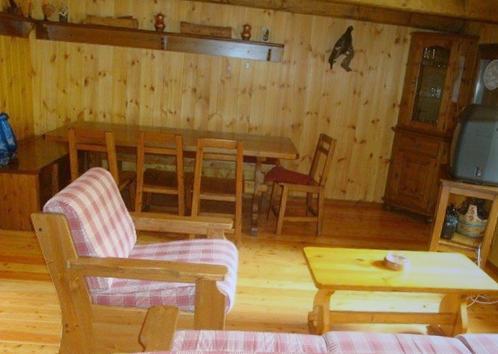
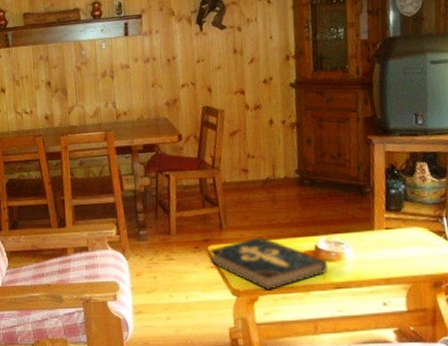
book: none [303,245,391,287] -> present [208,236,328,290]

